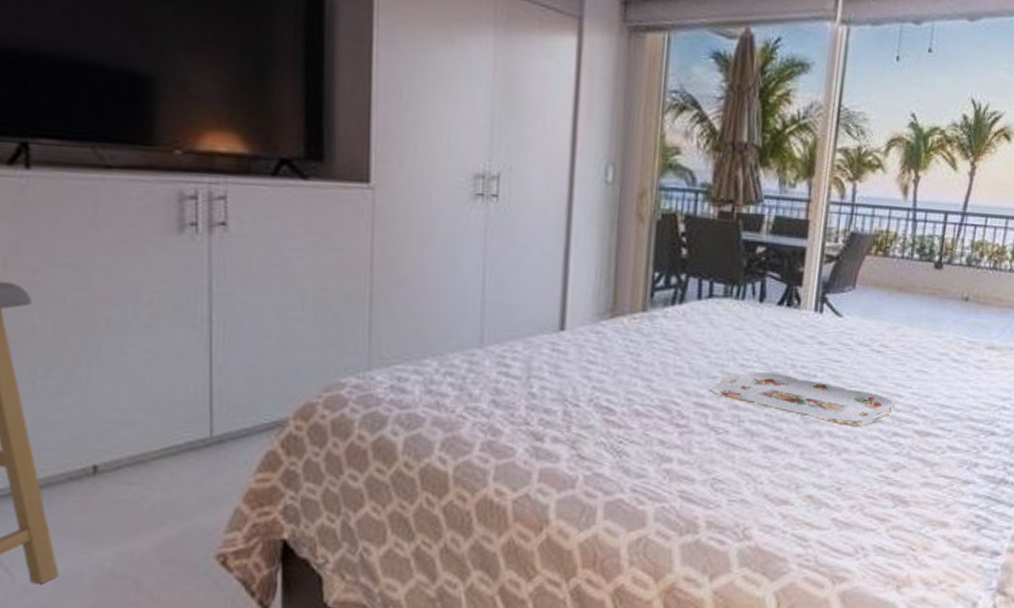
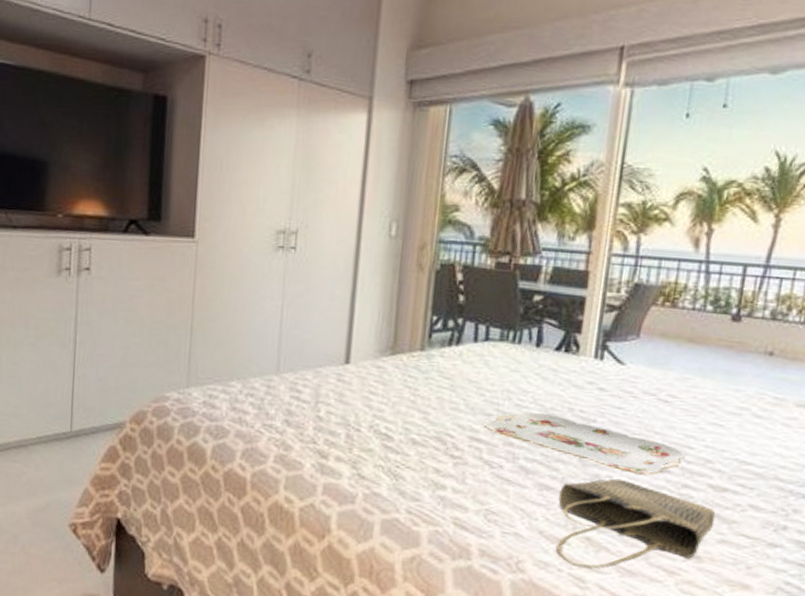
tote bag: none [781,433,921,525] -> present [556,478,716,568]

